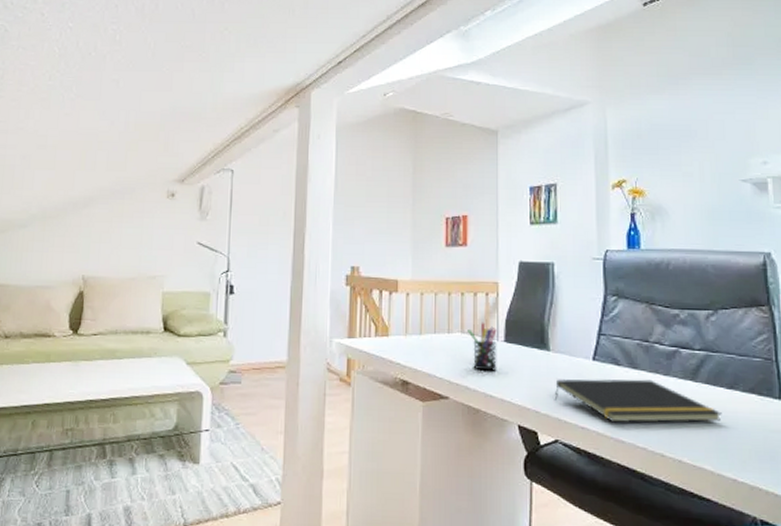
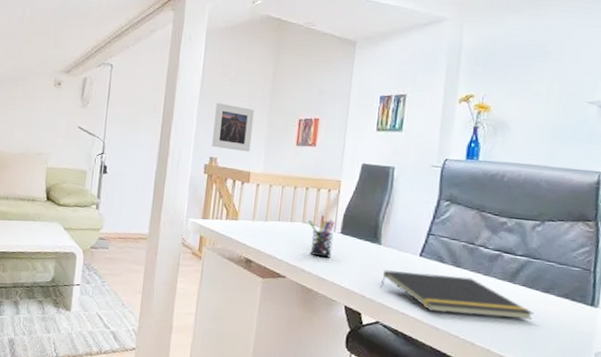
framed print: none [352,205,396,258] -> present [212,102,255,152]

